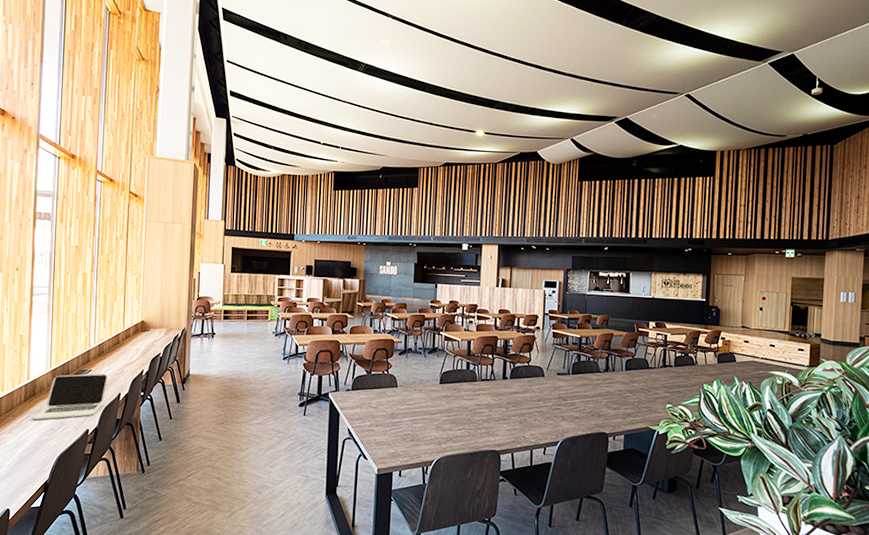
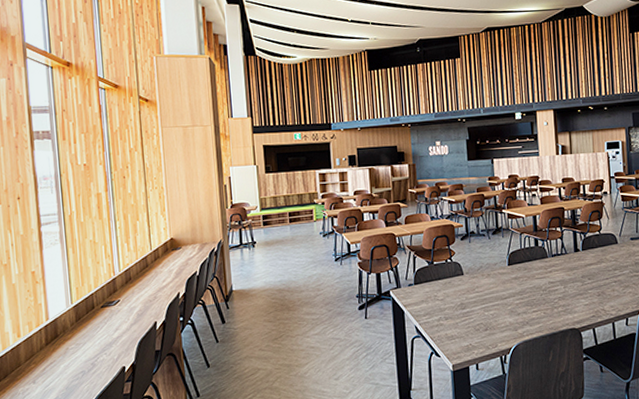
laptop: present [33,373,108,420] -> none [58,302,140,365]

